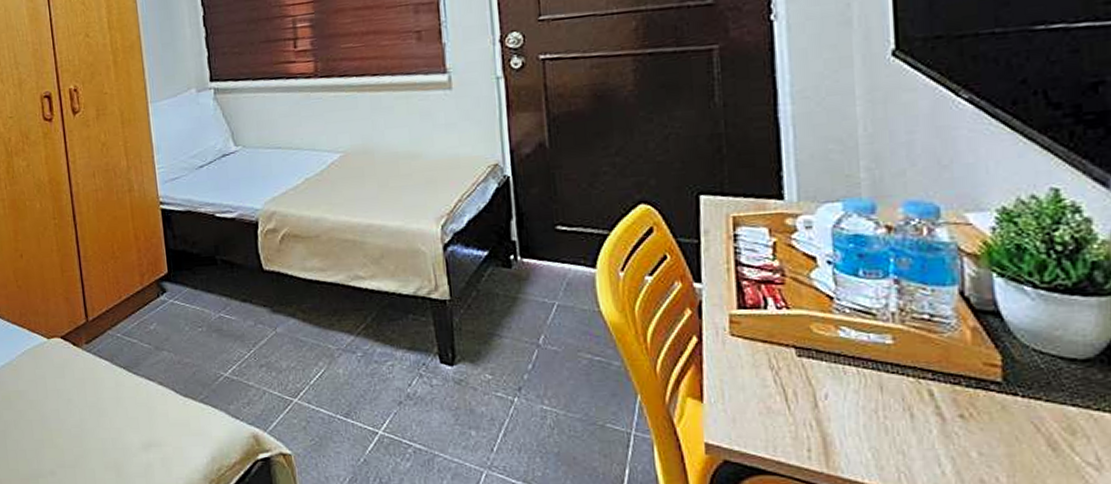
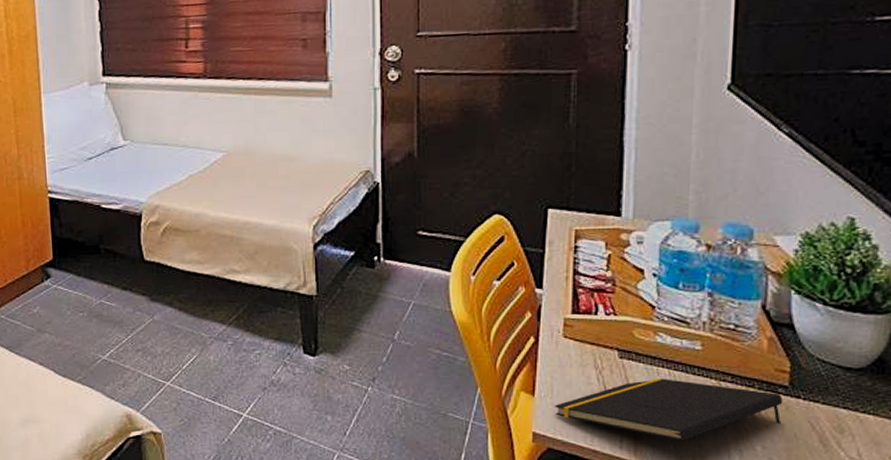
notepad: none [726,378,998,449] -> present [554,379,783,441]

